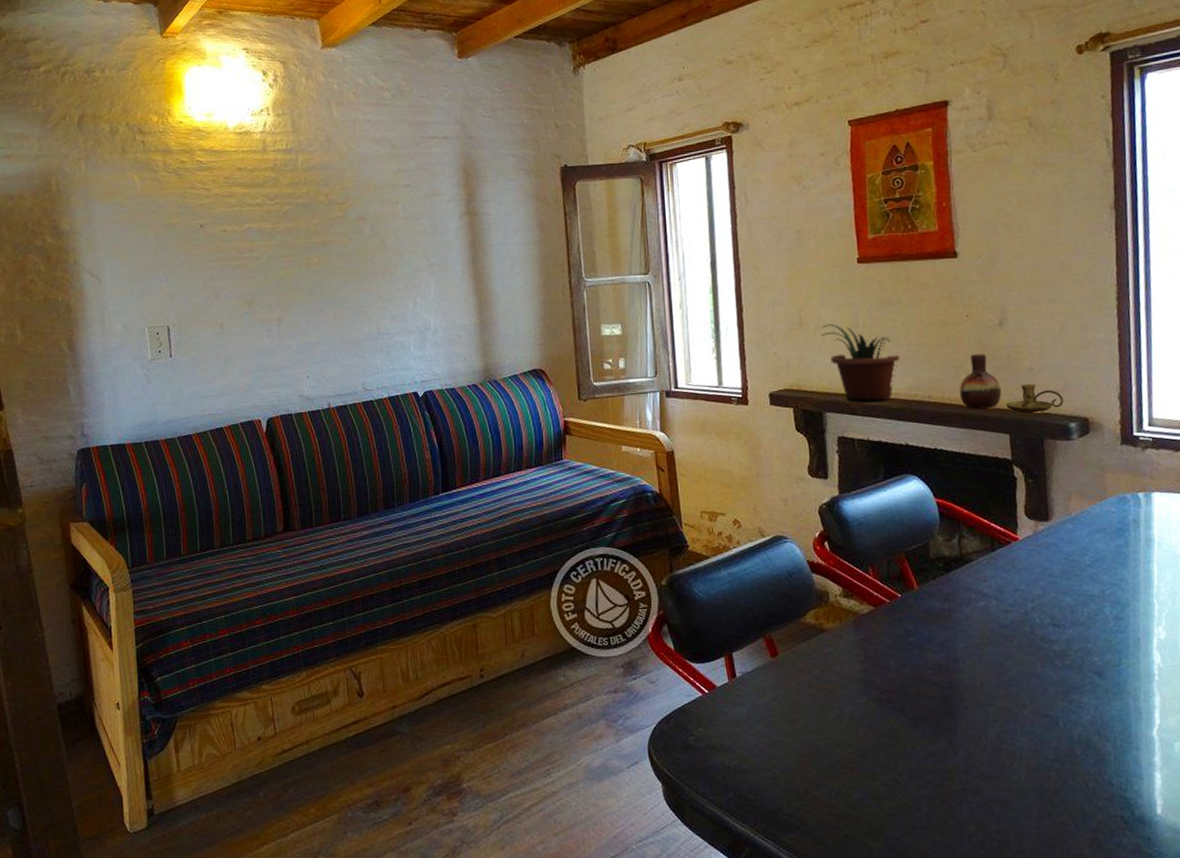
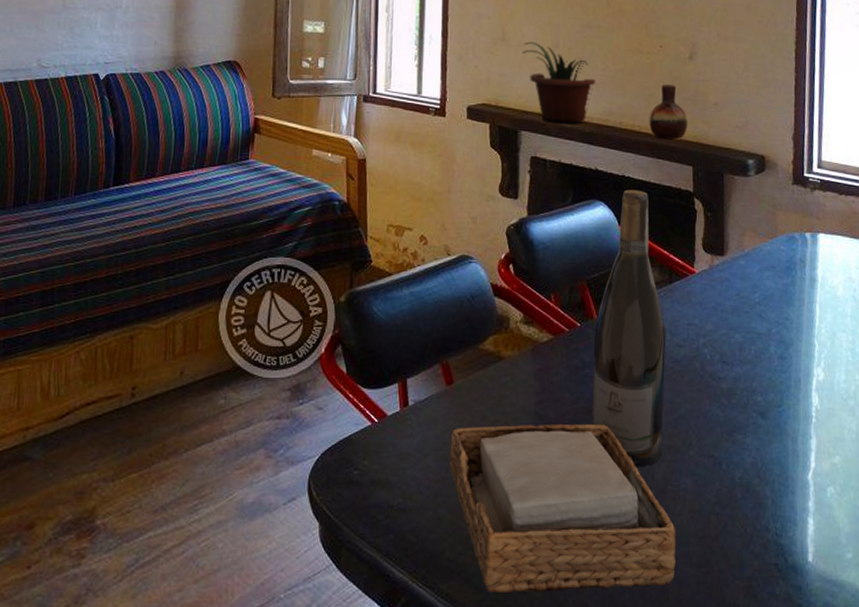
napkin holder: none [779,688,1016,845] -> present [450,423,677,594]
wine bottle: none [915,461,995,728] -> present [591,189,666,467]
candlestick: present [1006,384,1063,414] -> none [692,118,743,147]

